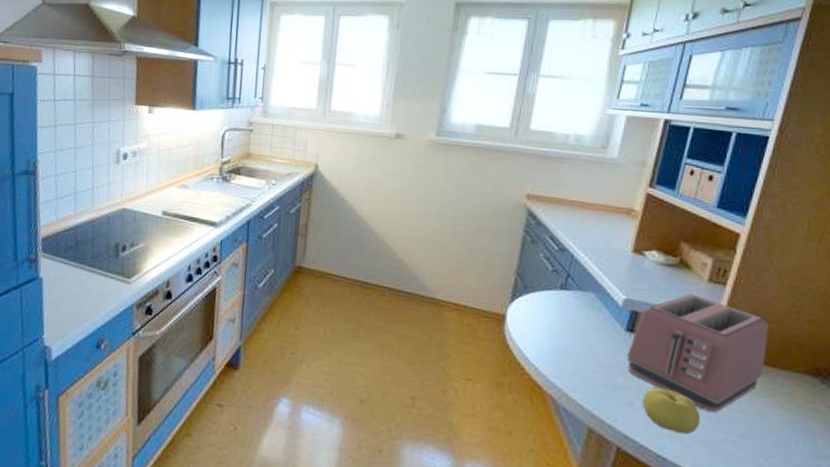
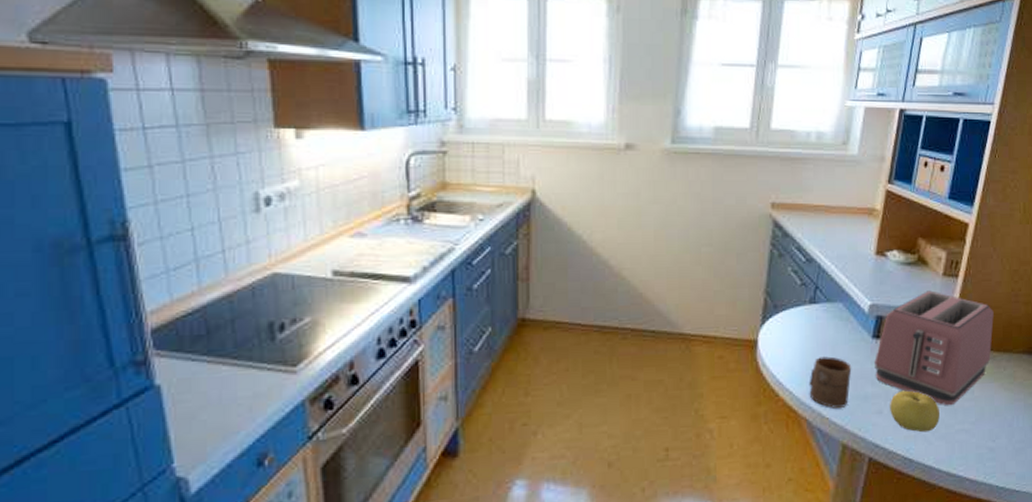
cup: none [555,340,602,393] -> present [809,356,852,408]

